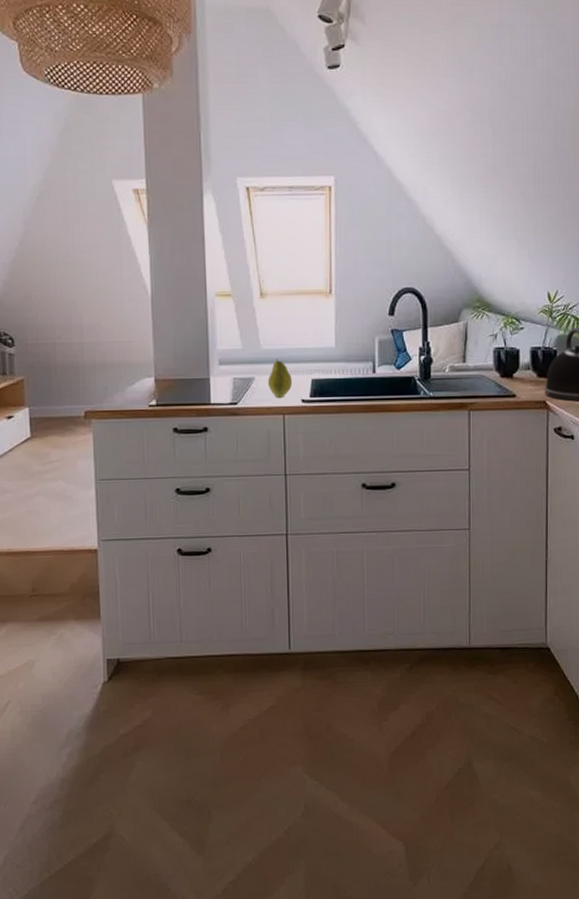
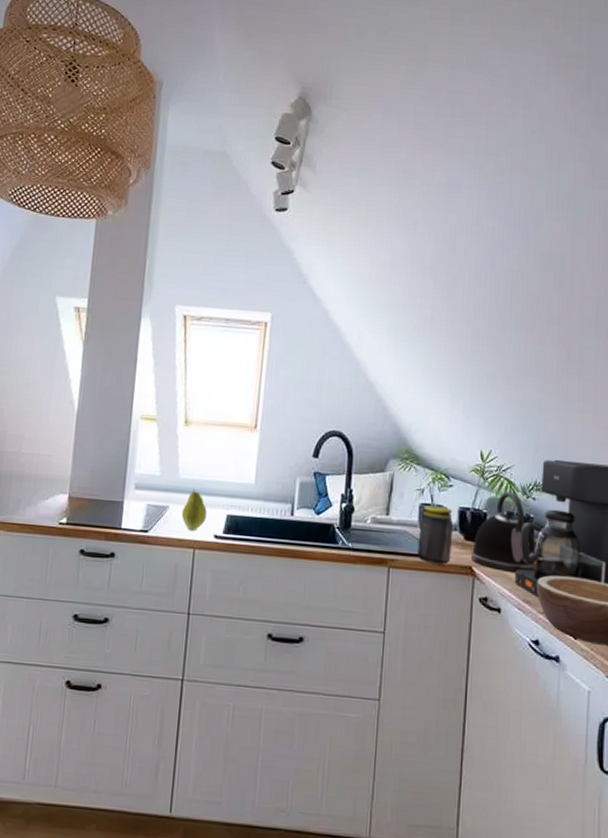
jar: none [495,349,527,403] -> present [417,505,454,565]

